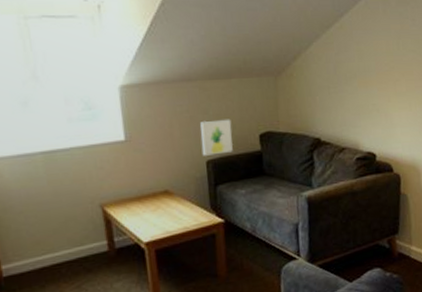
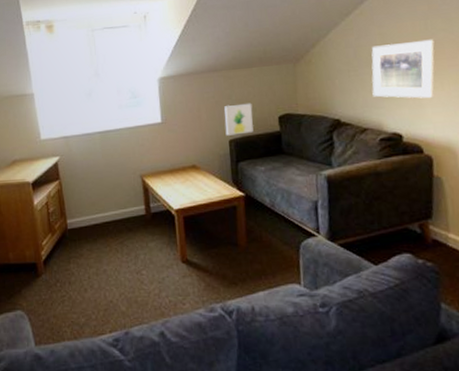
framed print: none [350,59,405,119] -> present [371,39,435,99]

